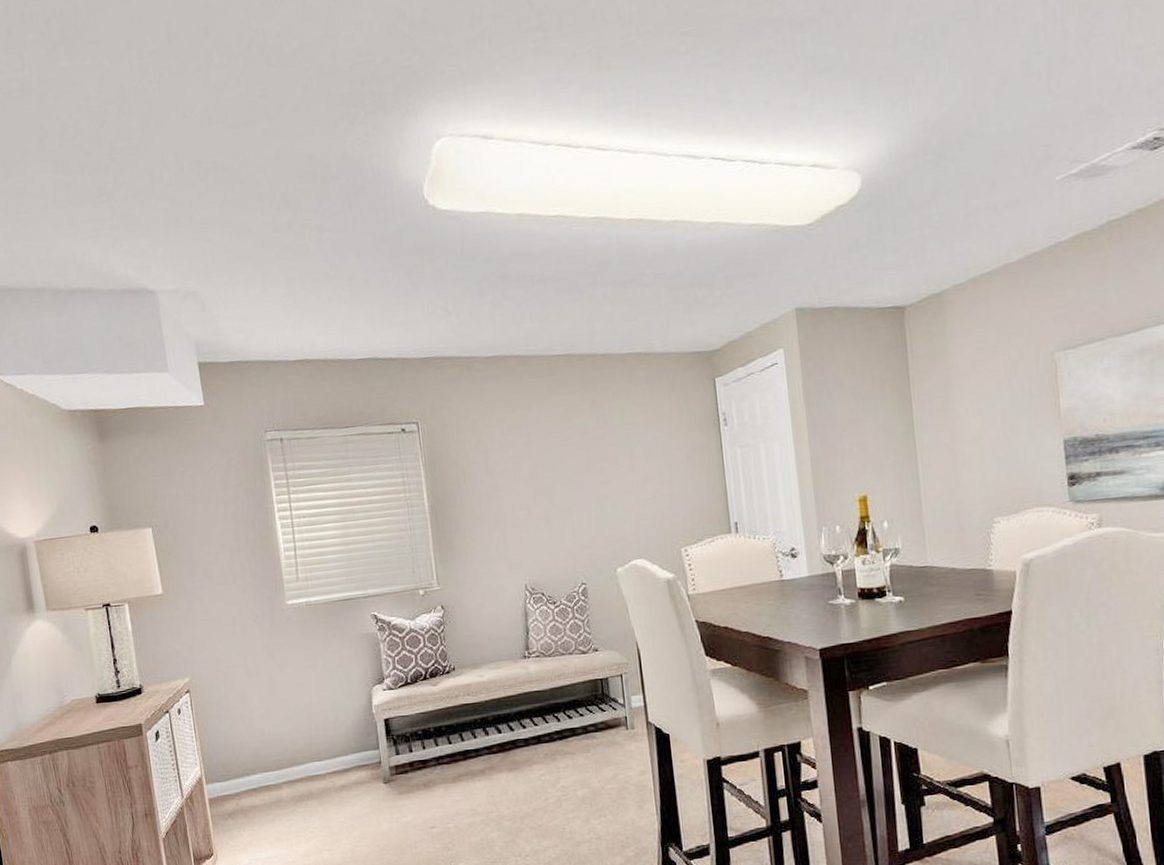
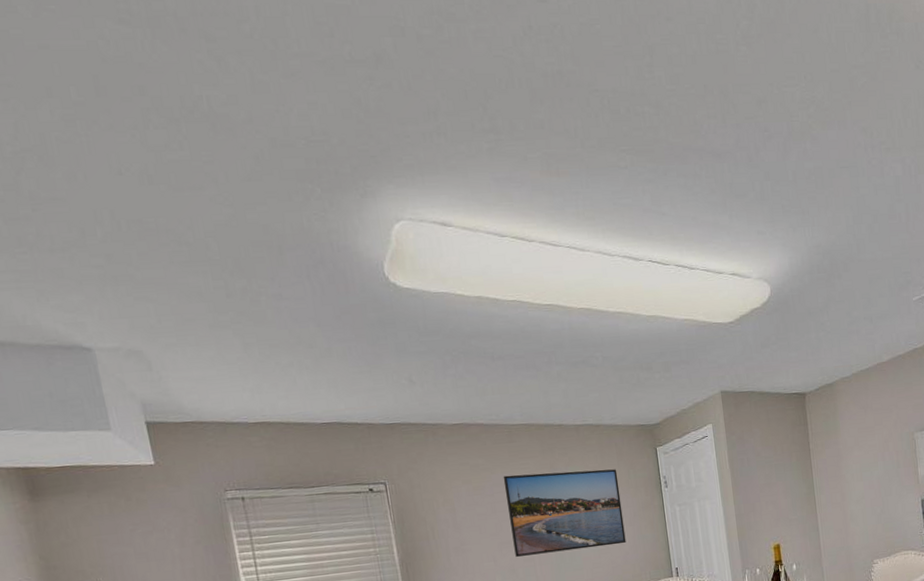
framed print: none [540,404,677,506] -> present [503,469,626,557]

